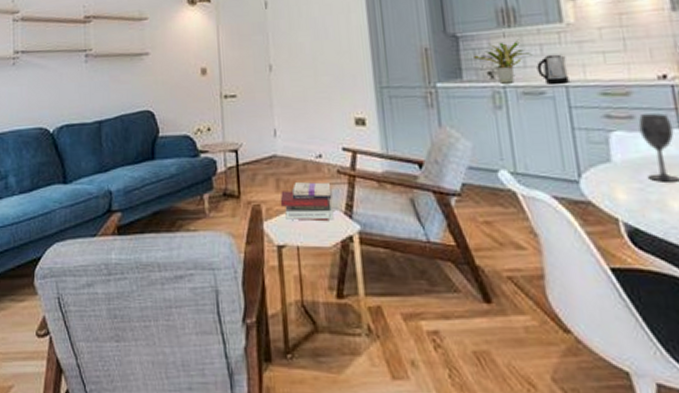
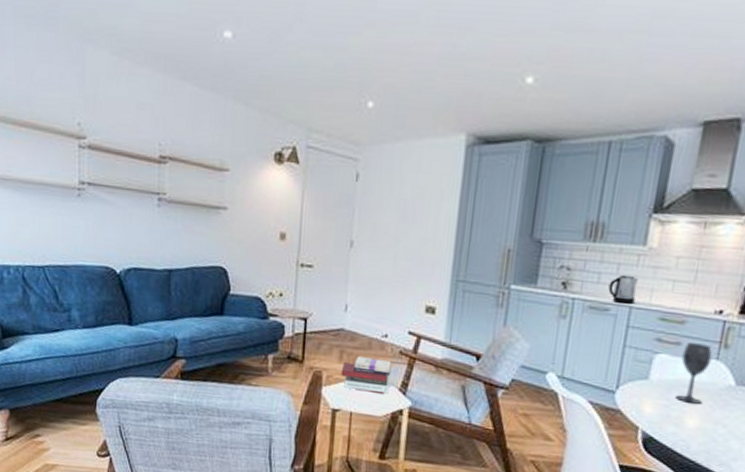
potted plant: present [473,39,532,84] -> none [552,254,608,296]

